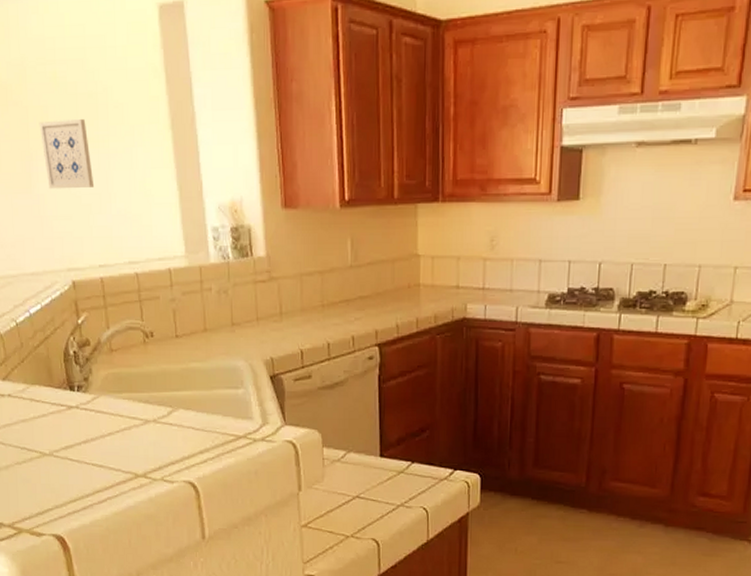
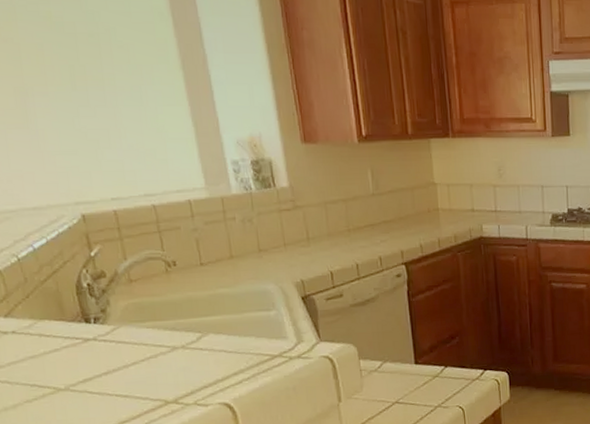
wall art: present [39,118,95,189] -> none [33,56,102,125]

